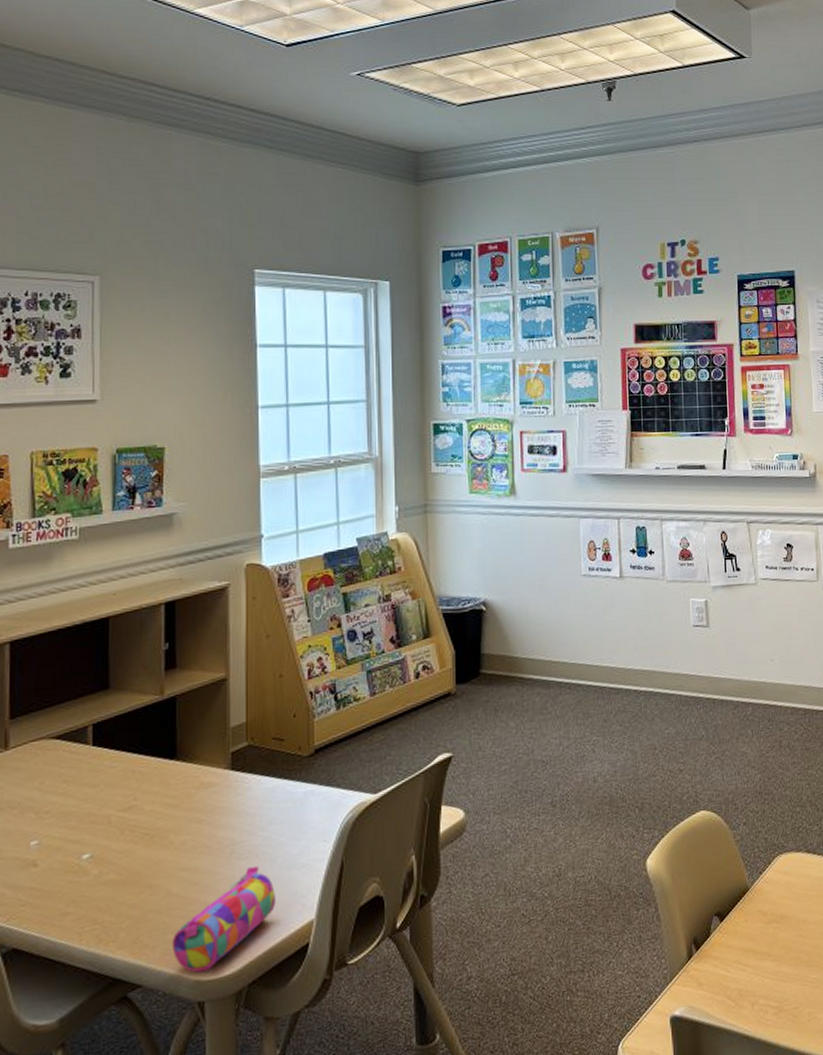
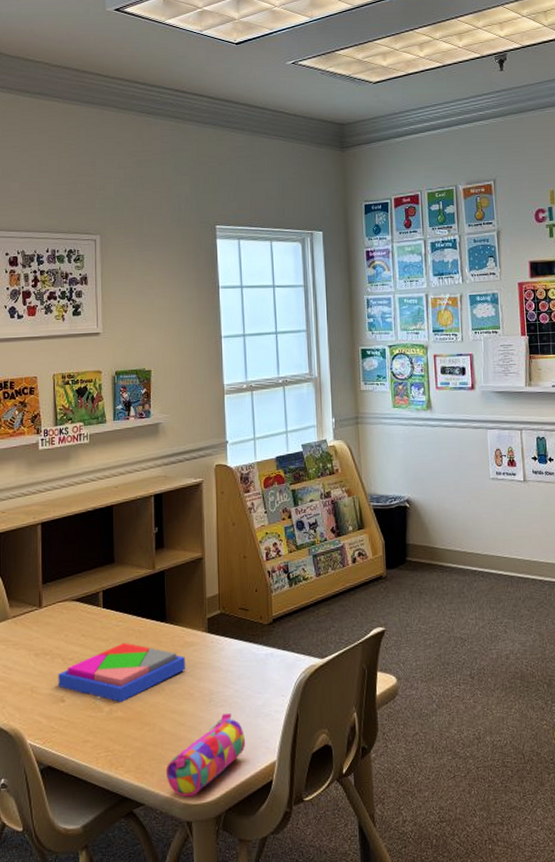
puzzle: none [29,787,202,862] -> present [58,642,186,702]

